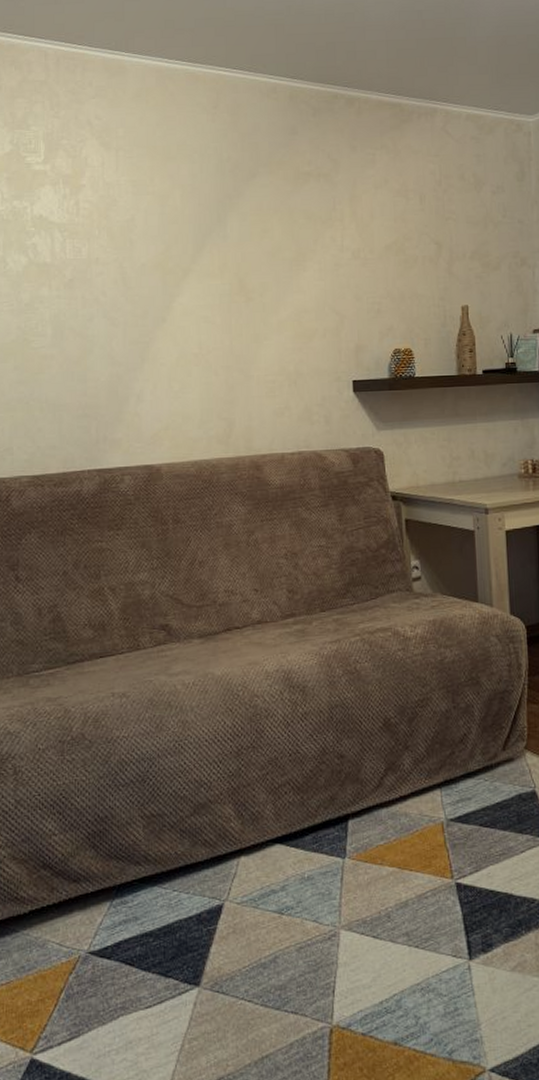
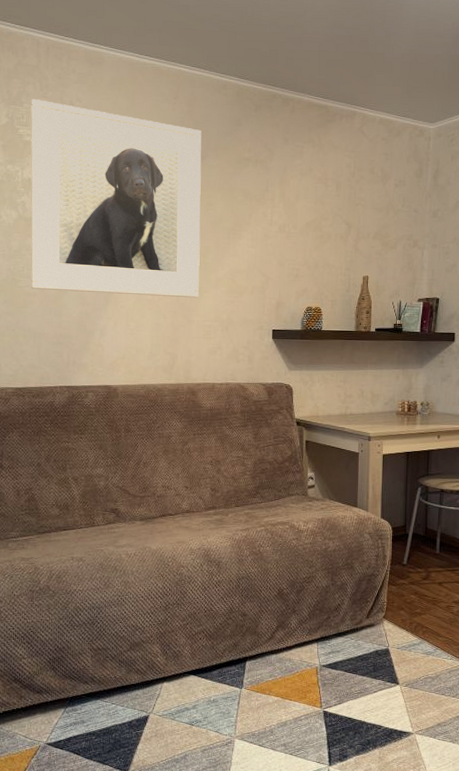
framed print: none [40,119,257,350] -> present [30,98,202,298]

